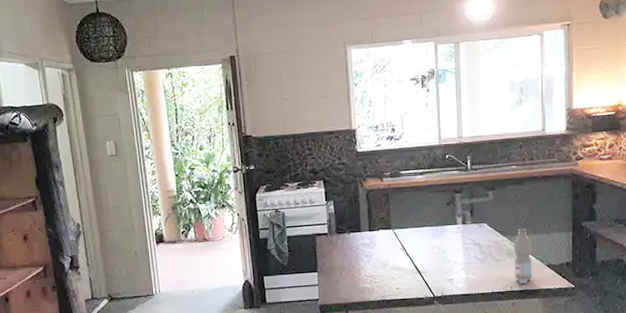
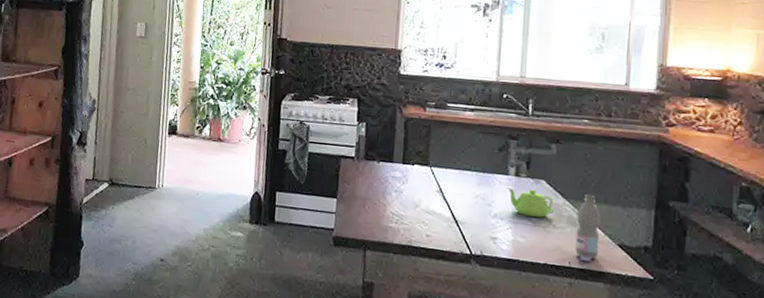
teapot: none [457,233,496,256] -> present [507,187,555,218]

